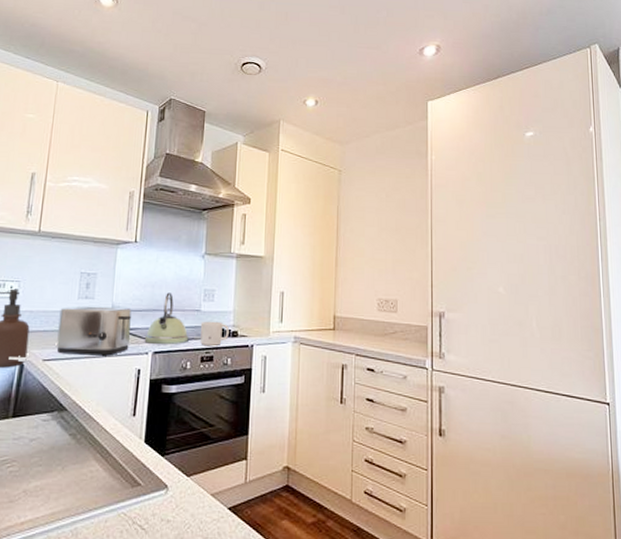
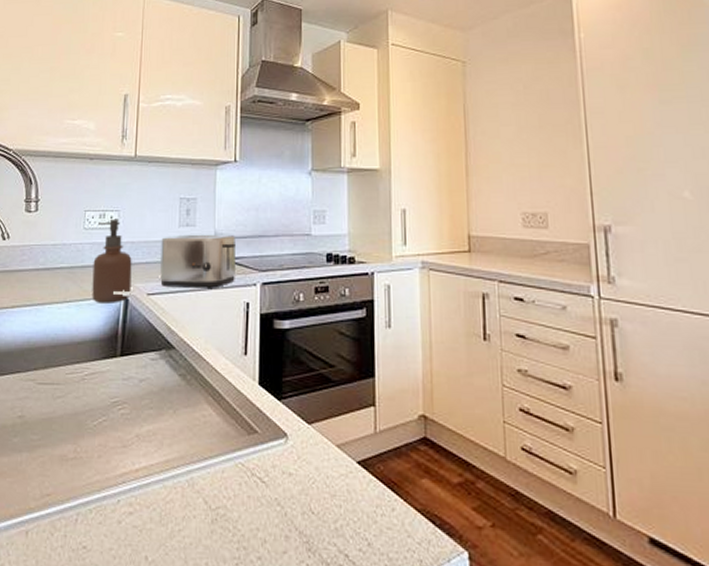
kettle: present [144,292,189,345] -> none [251,216,300,275]
mug: present [200,321,229,346] -> none [311,246,345,274]

